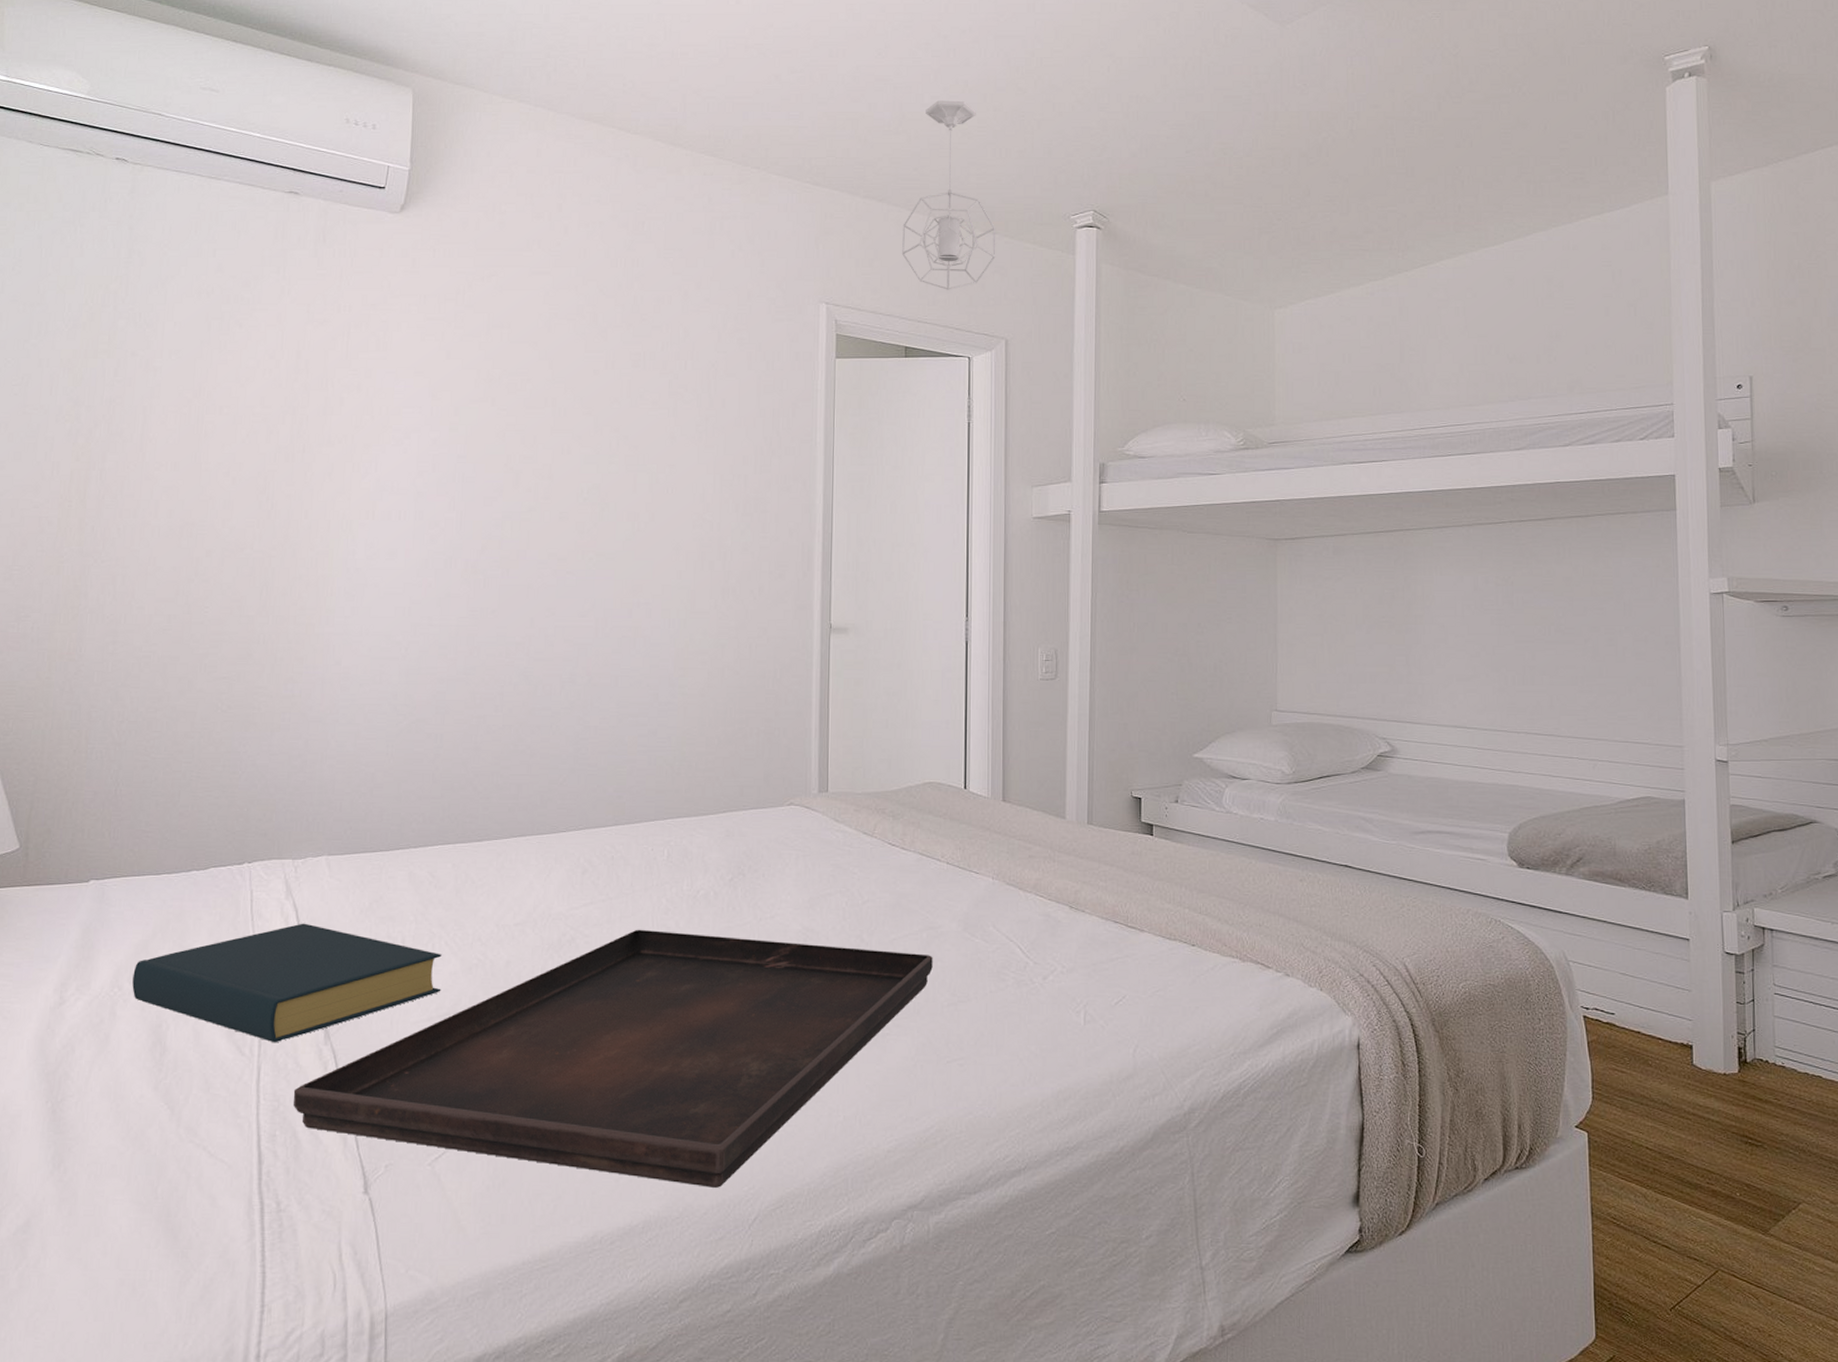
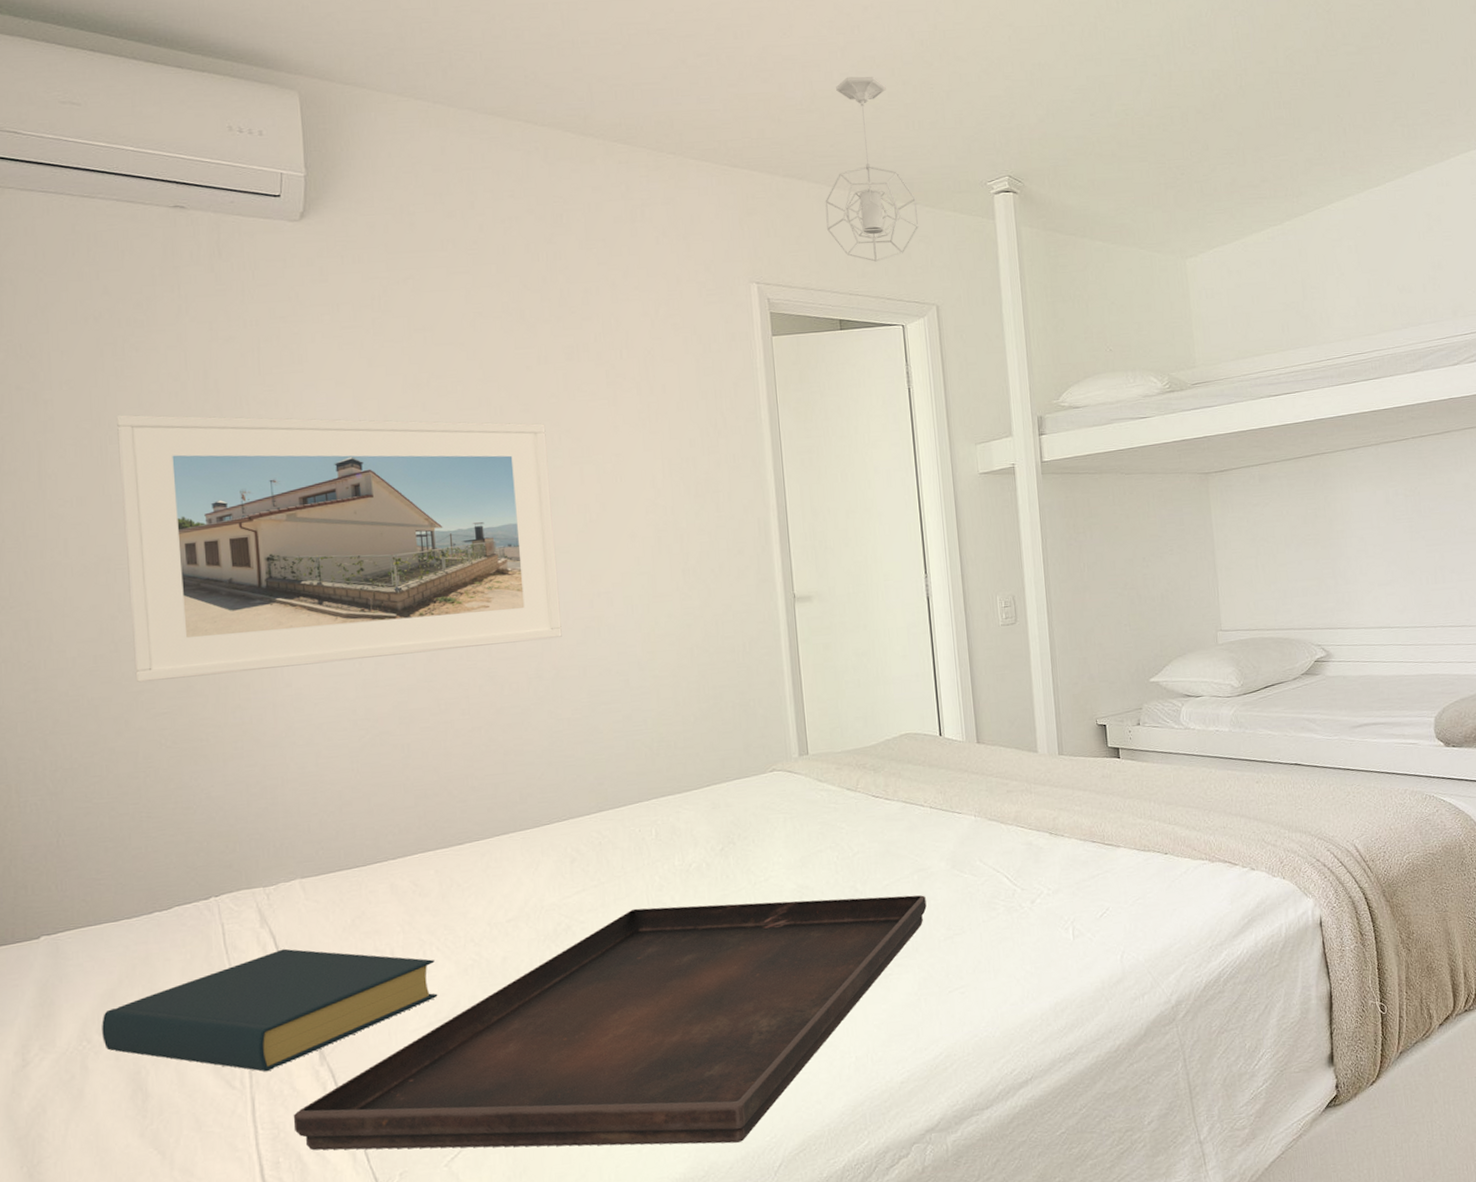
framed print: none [202,387,605,646] -> present [116,414,562,683]

